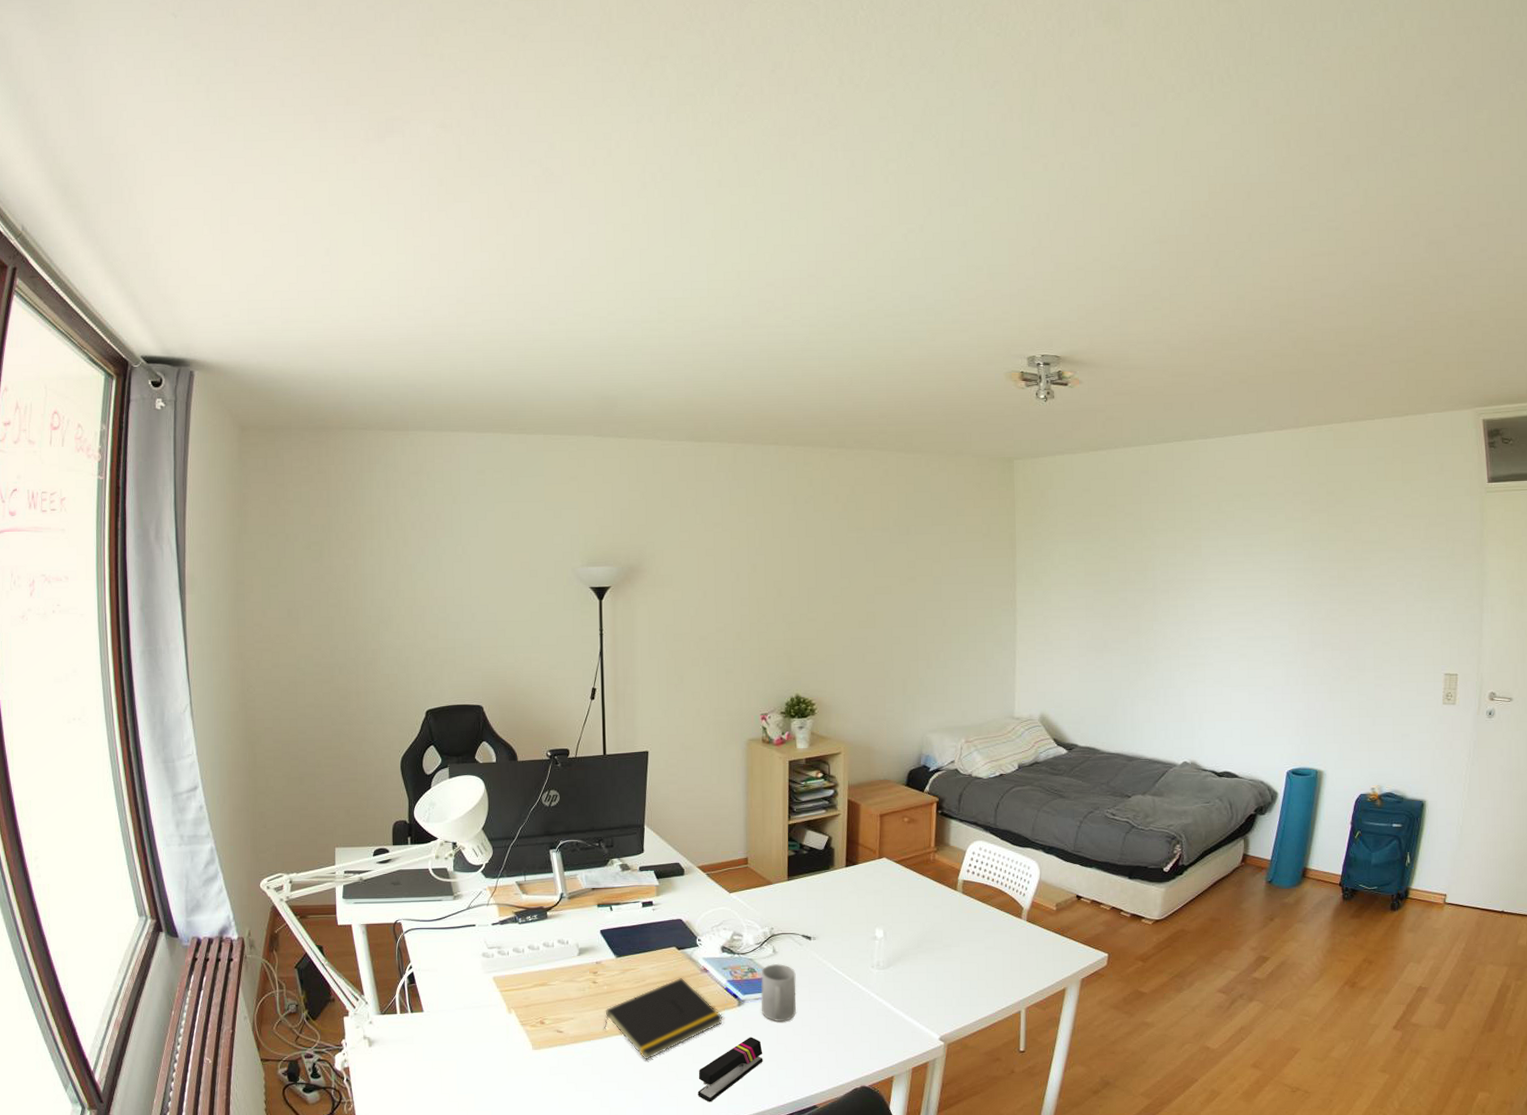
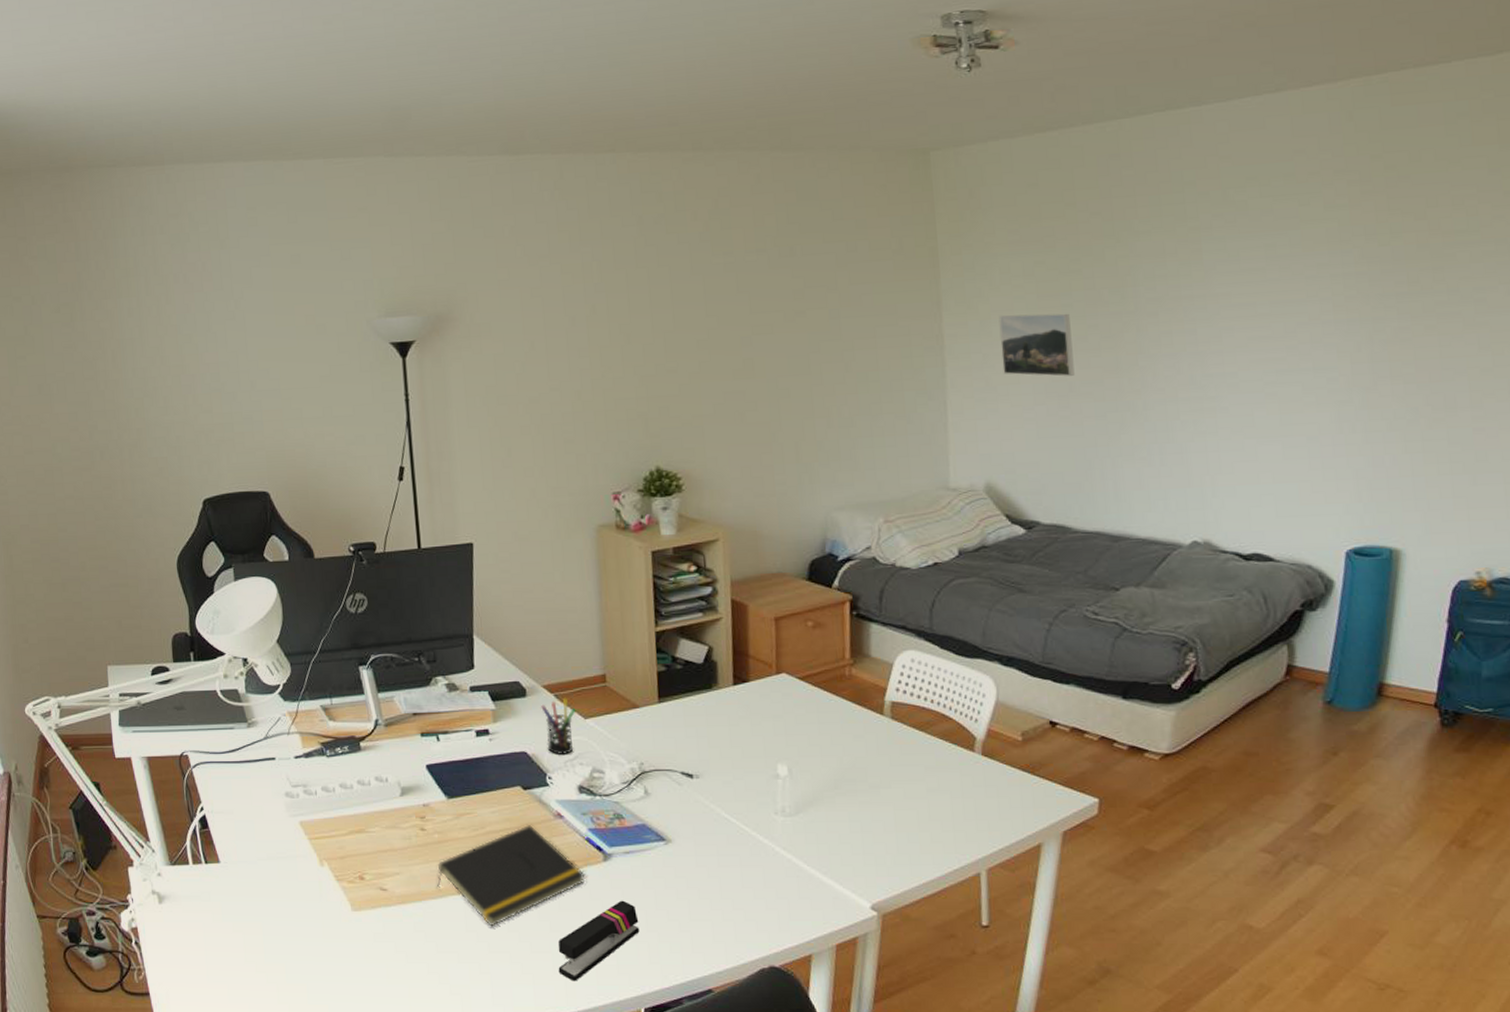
pen holder: none [695,876,723,922] -> present [541,697,576,756]
mug: present [760,963,797,1022] -> none [630,807,680,882]
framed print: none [1056,587,1108,636] -> present [998,313,1075,377]

